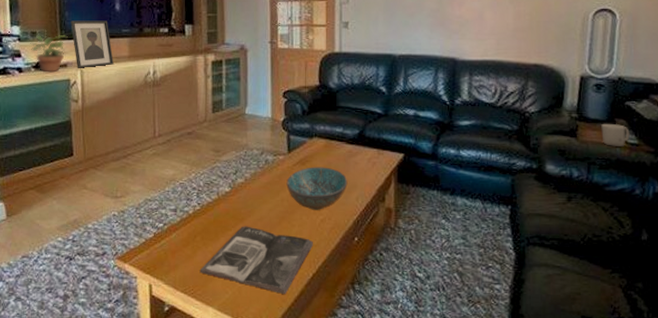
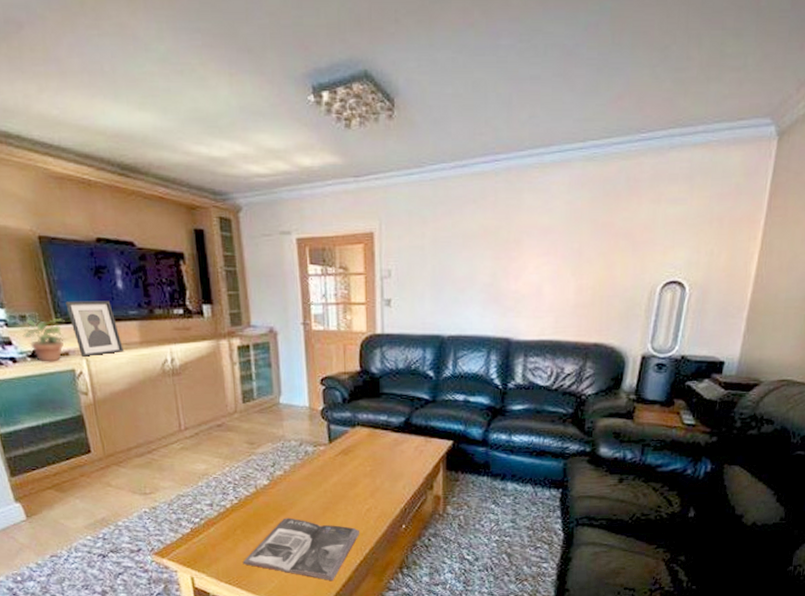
decorative bowl: present [286,167,348,210] -> none [329,456,394,500]
mug: present [601,123,630,146] -> none [658,404,688,428]

